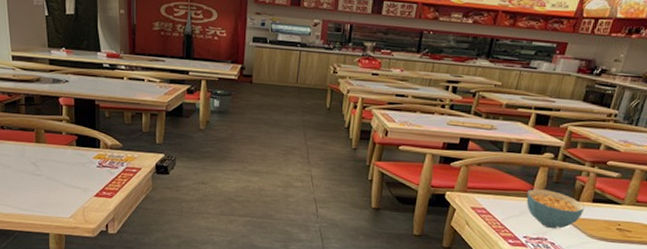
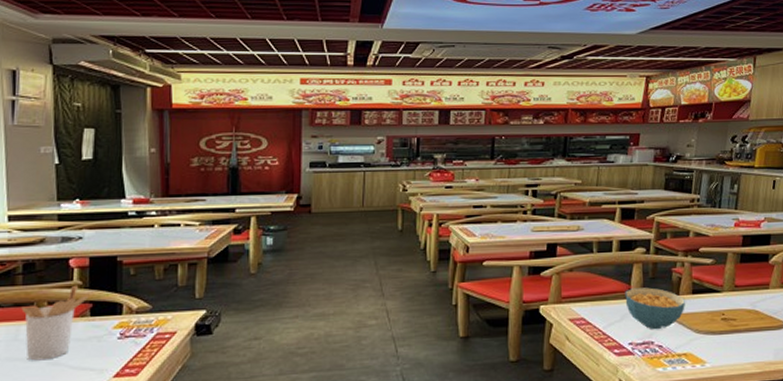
utensil holder: none [25,119,74,176] -> present [21,285,88,361]

